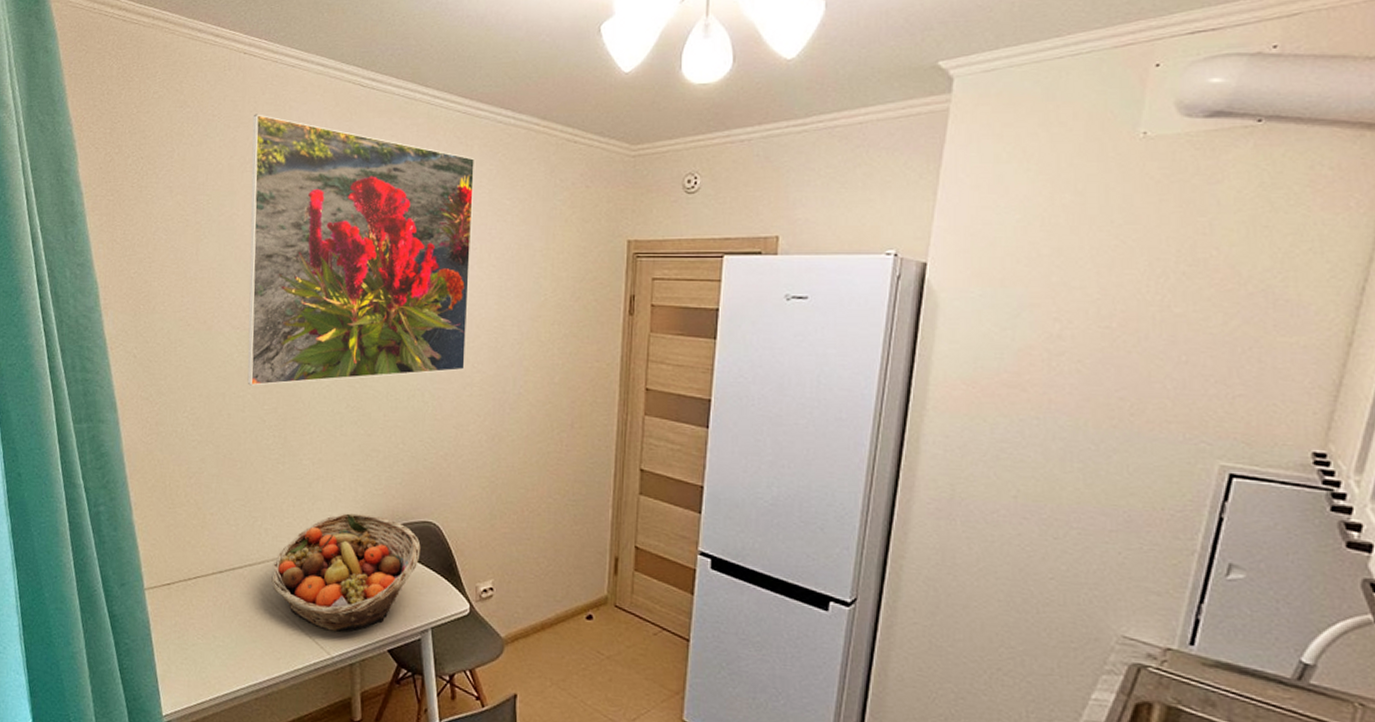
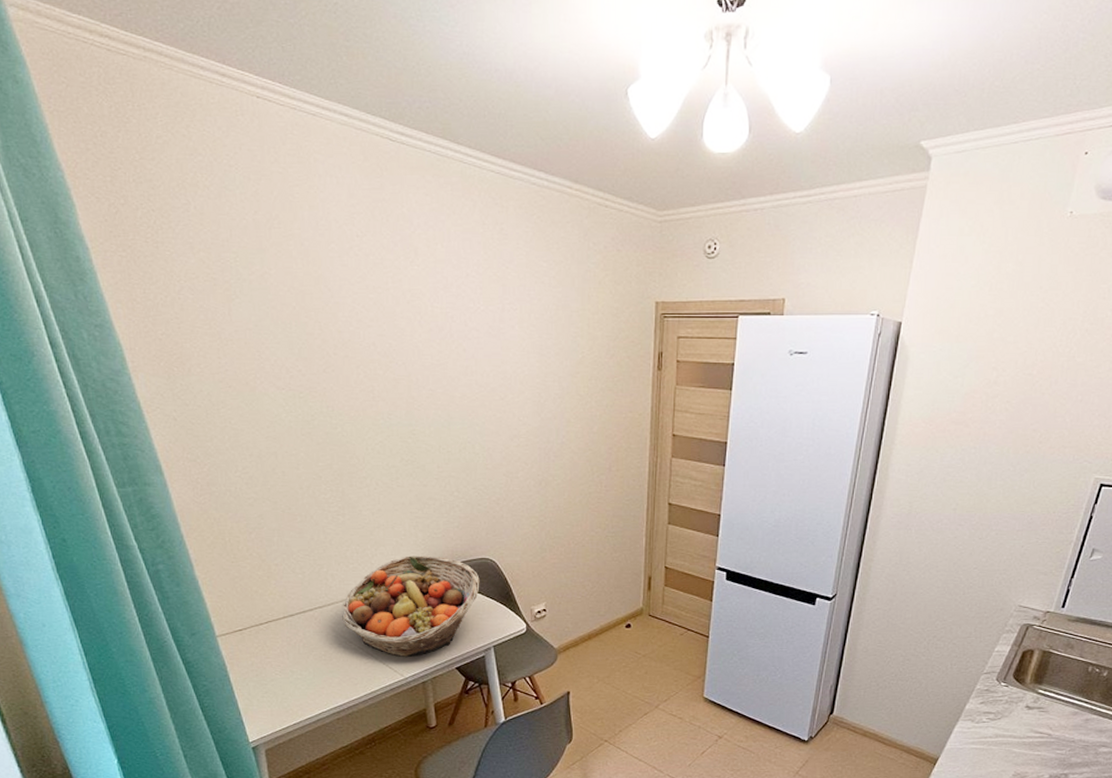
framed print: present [247,114,476,386] -> none [274,166,512,444]

